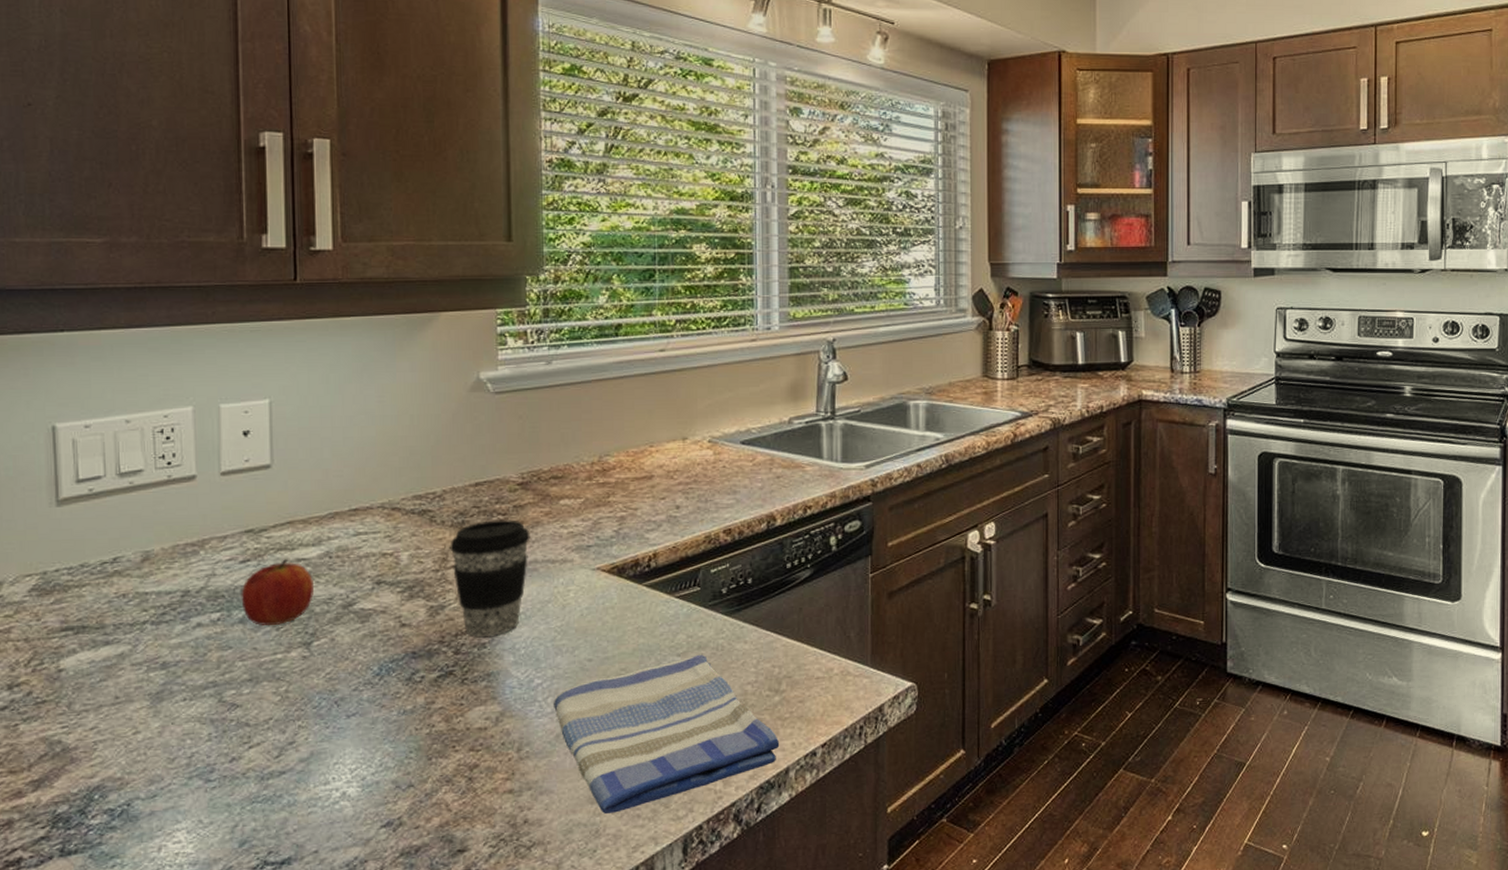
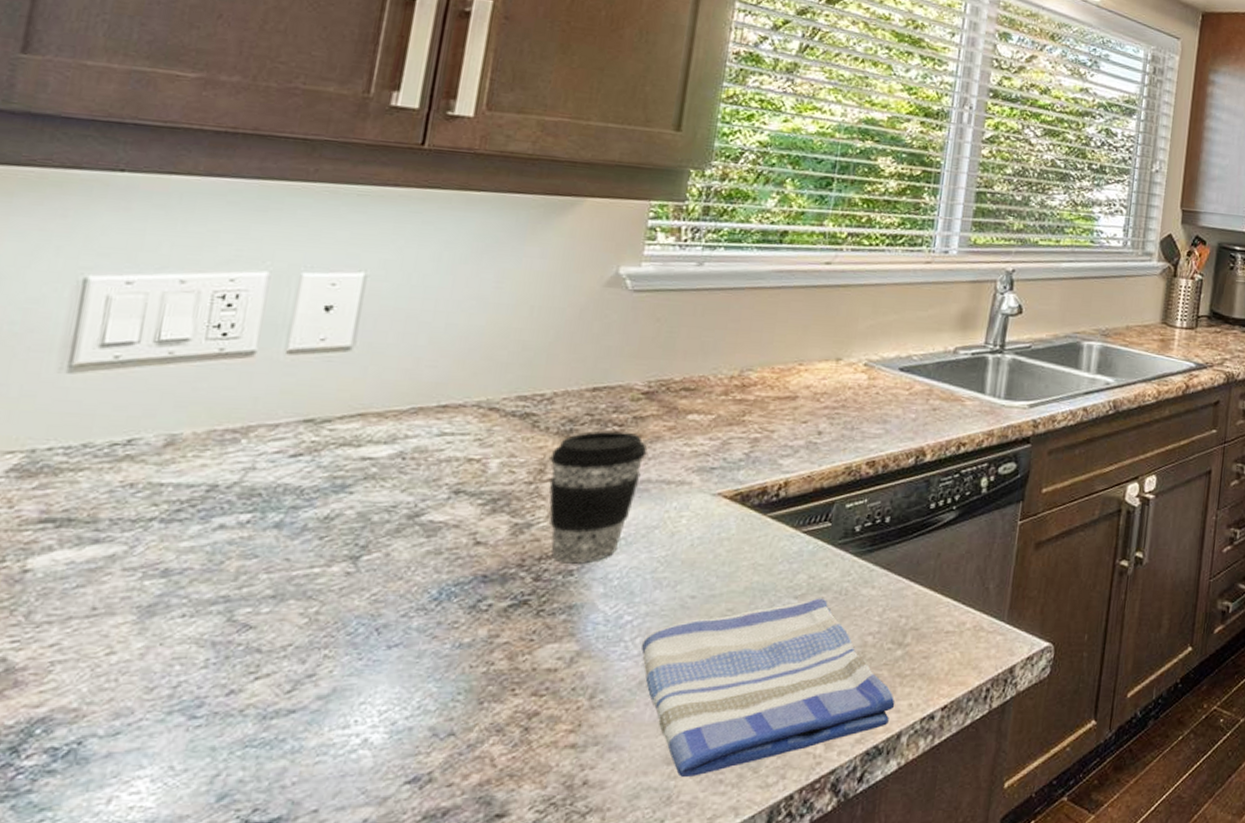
fruit: present [241,559,313,625] -> none [281,456,377,533]

